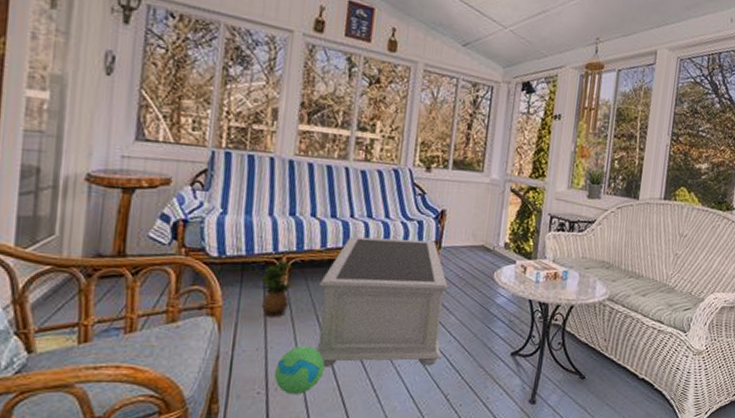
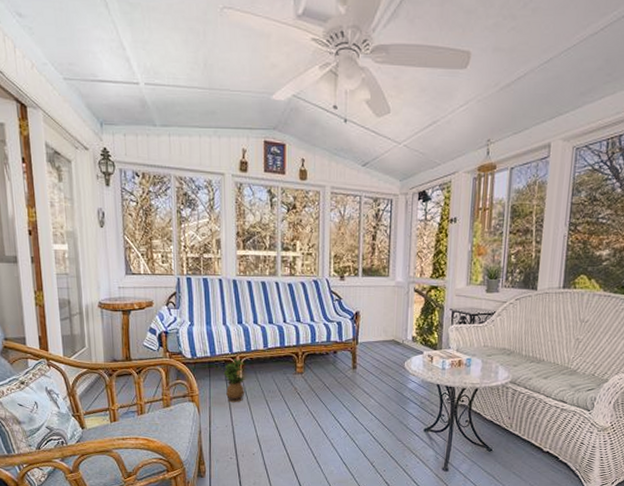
ball: present [274,345,325,394] -> none [240,423,276,459]
coffee table: present [315,236,448,367] -> none [265,337,366,440]

